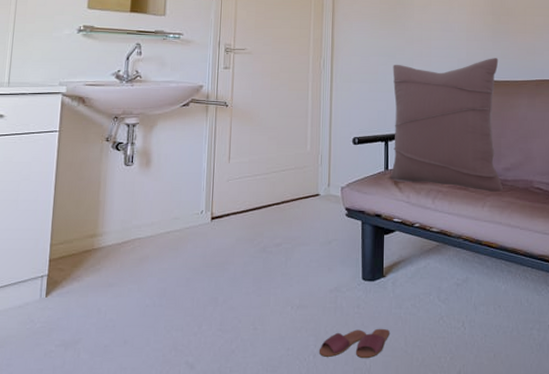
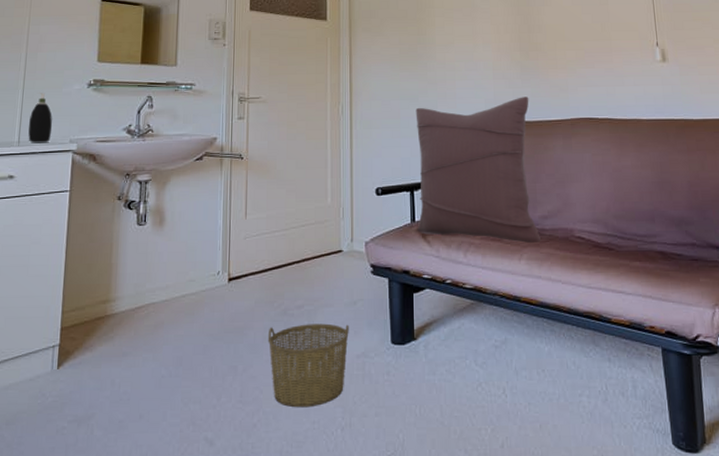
soap dispenser: none [18,36,42,85] -> present [28,93,52,143]
basket: none [247,260,324,336] -> present [267,323,349,408]
slippers: present [320,328,389,358] -> none [348,397,423,431]

